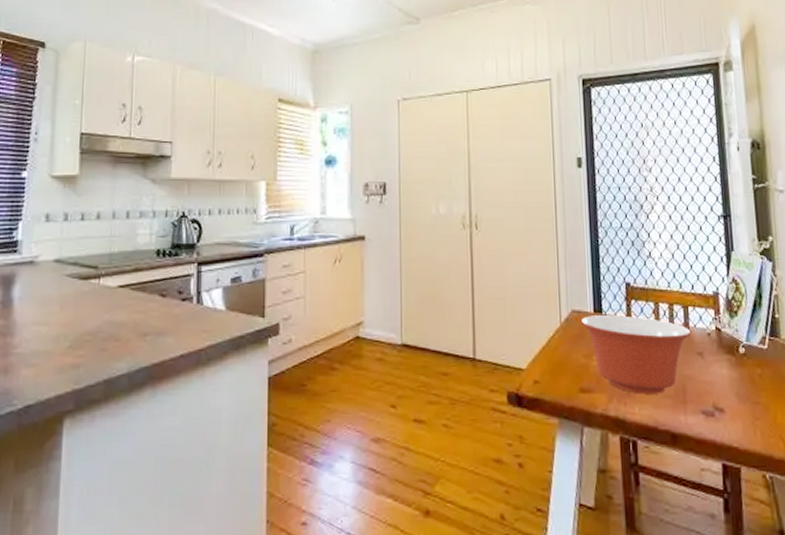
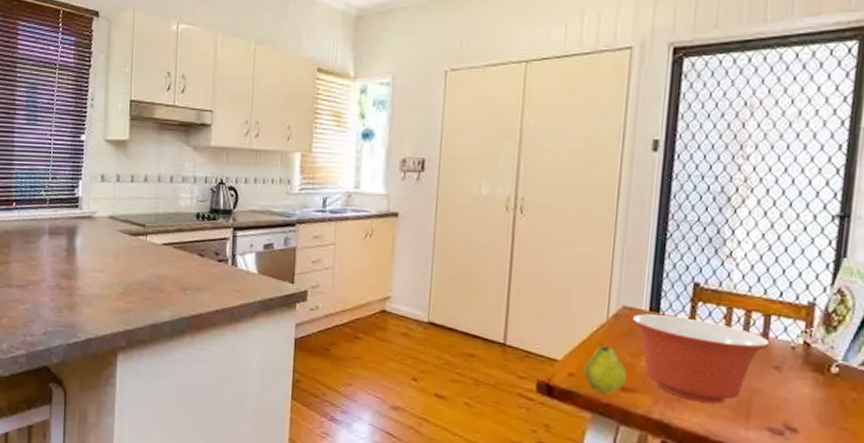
fruit: none [546,348,584,398] -> present [583,343,627,395]

